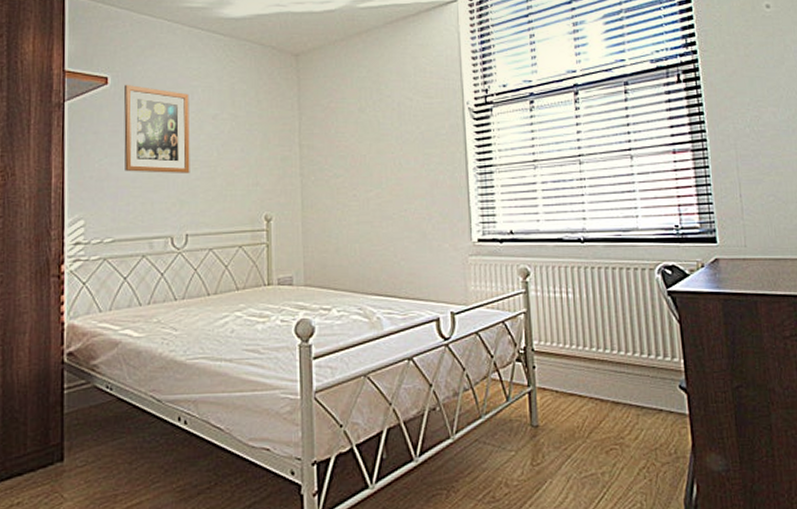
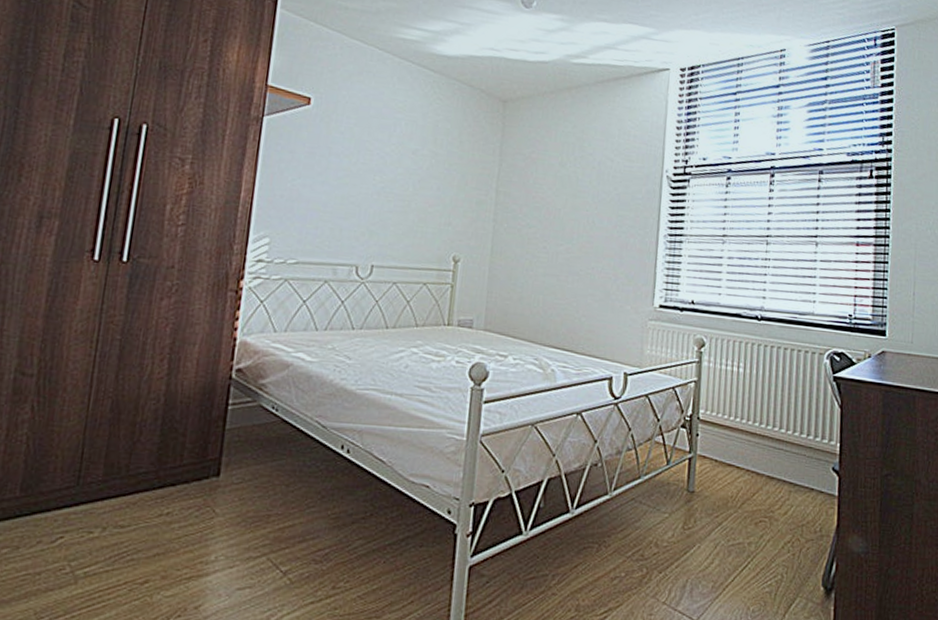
wall art: present [124,85,190,173] -> none [317,108,392,205]

